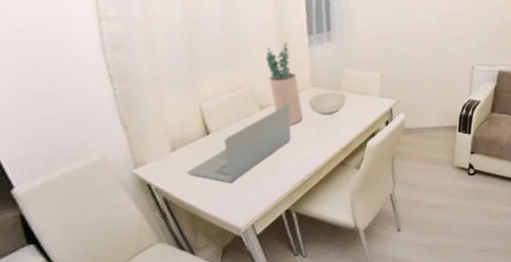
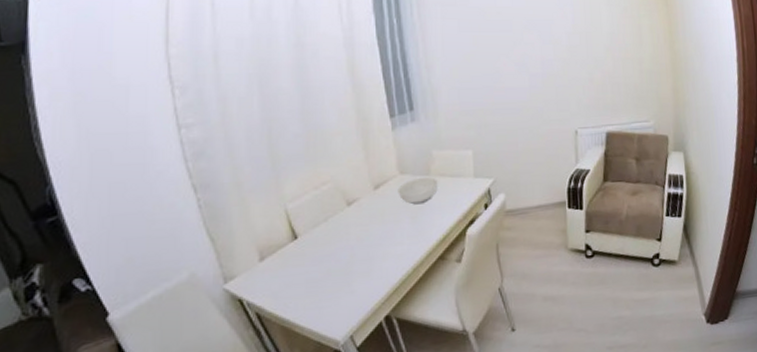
laptop: present [187,104,292,183] -> none [278,196,383,291]
vase: present [266,42,303,125] -> none [349,128,394,219]

